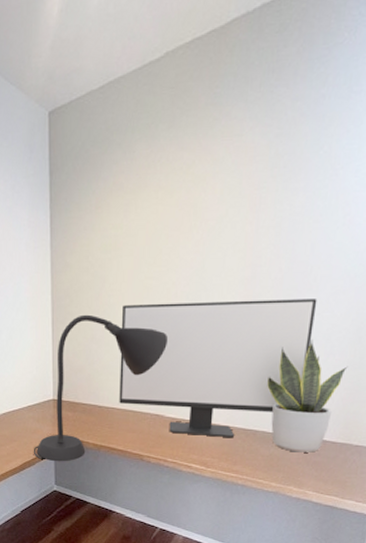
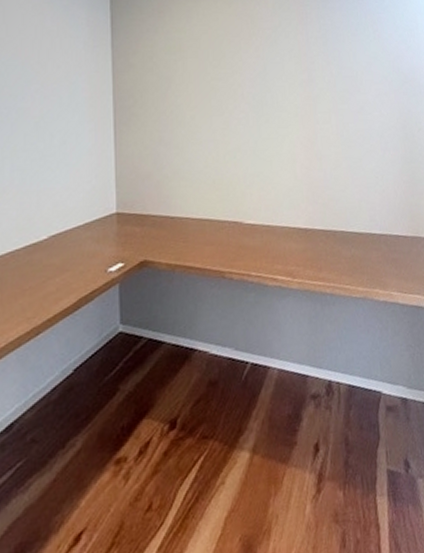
desk lamp: present [33,314,169,462] -> none [91,115,240,293]
computer monitor: present [119,299,318,437] -> none [191,100,368,242]
potted plant: present [267,339,348,453] -> none [337,137,402,251]

